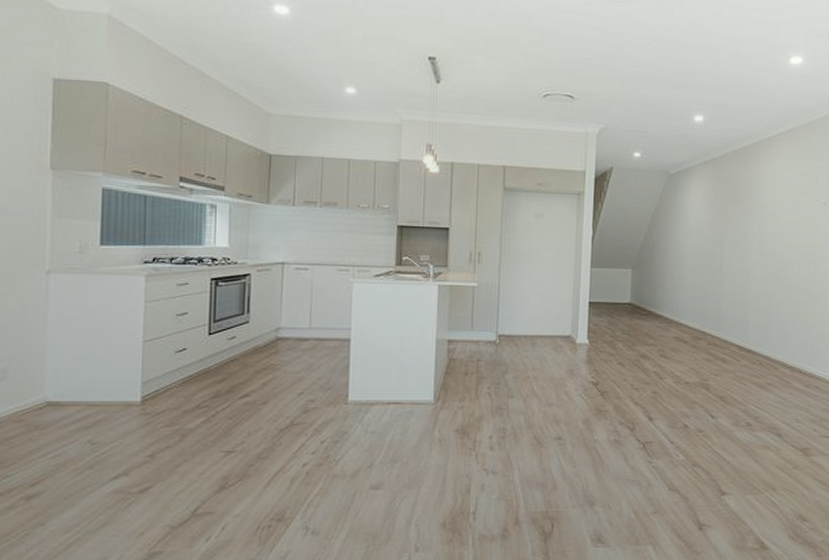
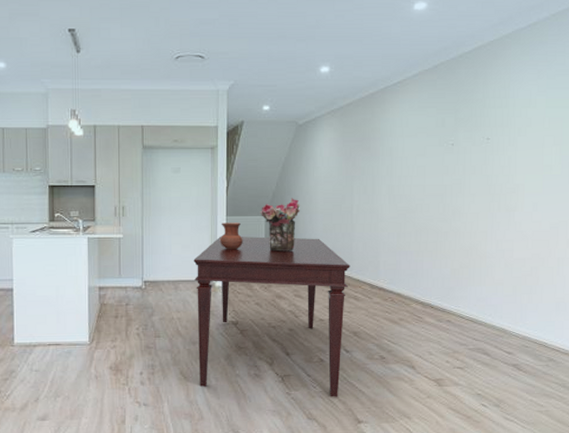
dining table: none [553,289,719,467] -> present [193,236,350,397]
ceramic pot: none [582,274,608,304] -> present [219,222,243,250]
bouquet: none [626,251,670,308] -> present [260,198,301,252]

